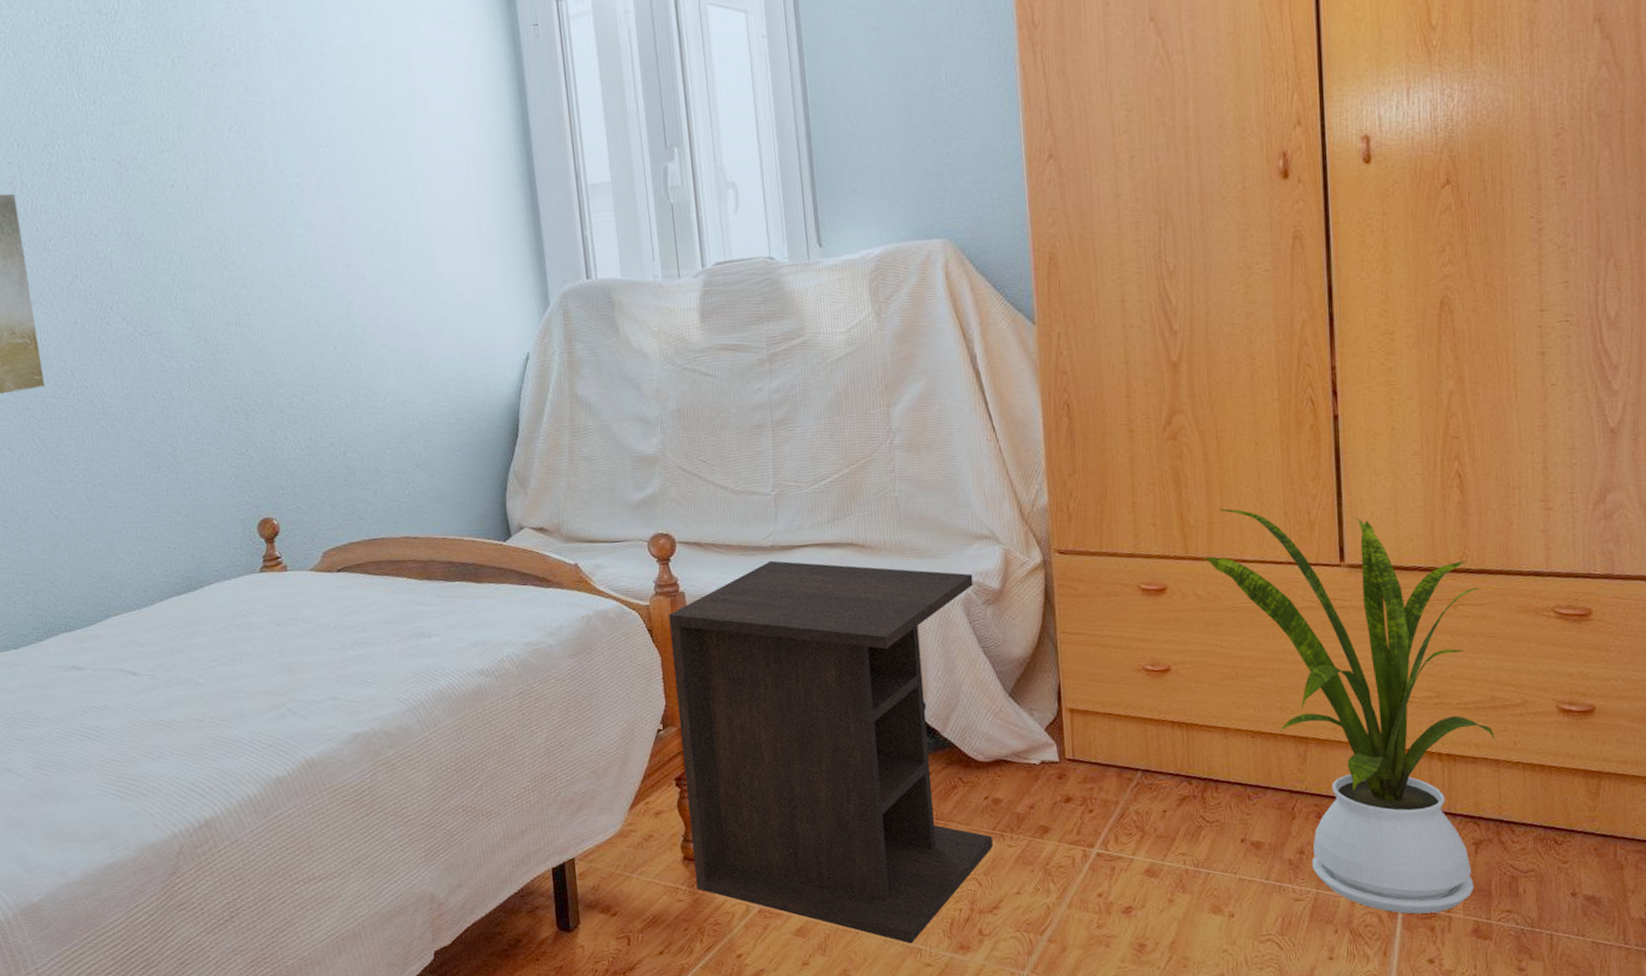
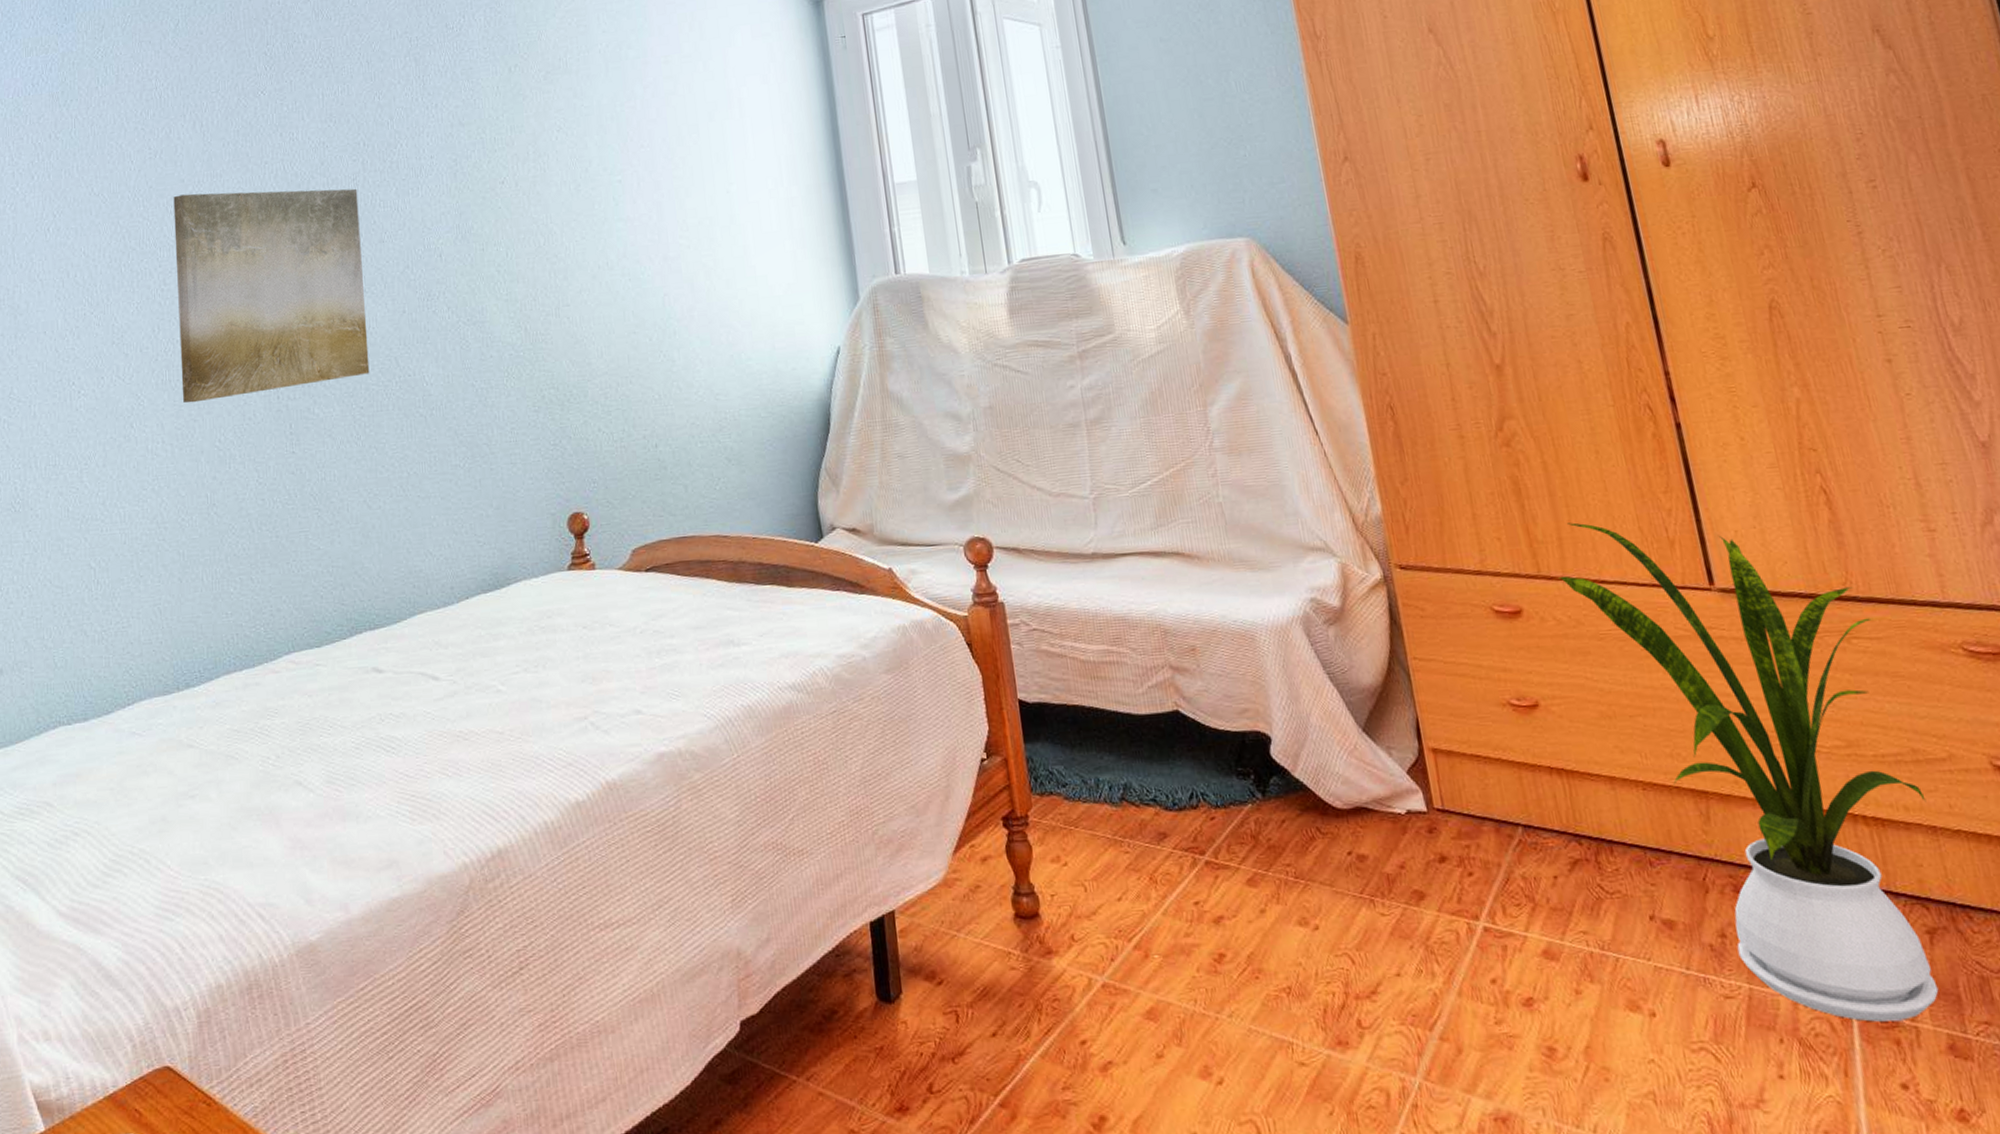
nightstand: present [669,560,993,944] -> none [988,569,1363,1036]

